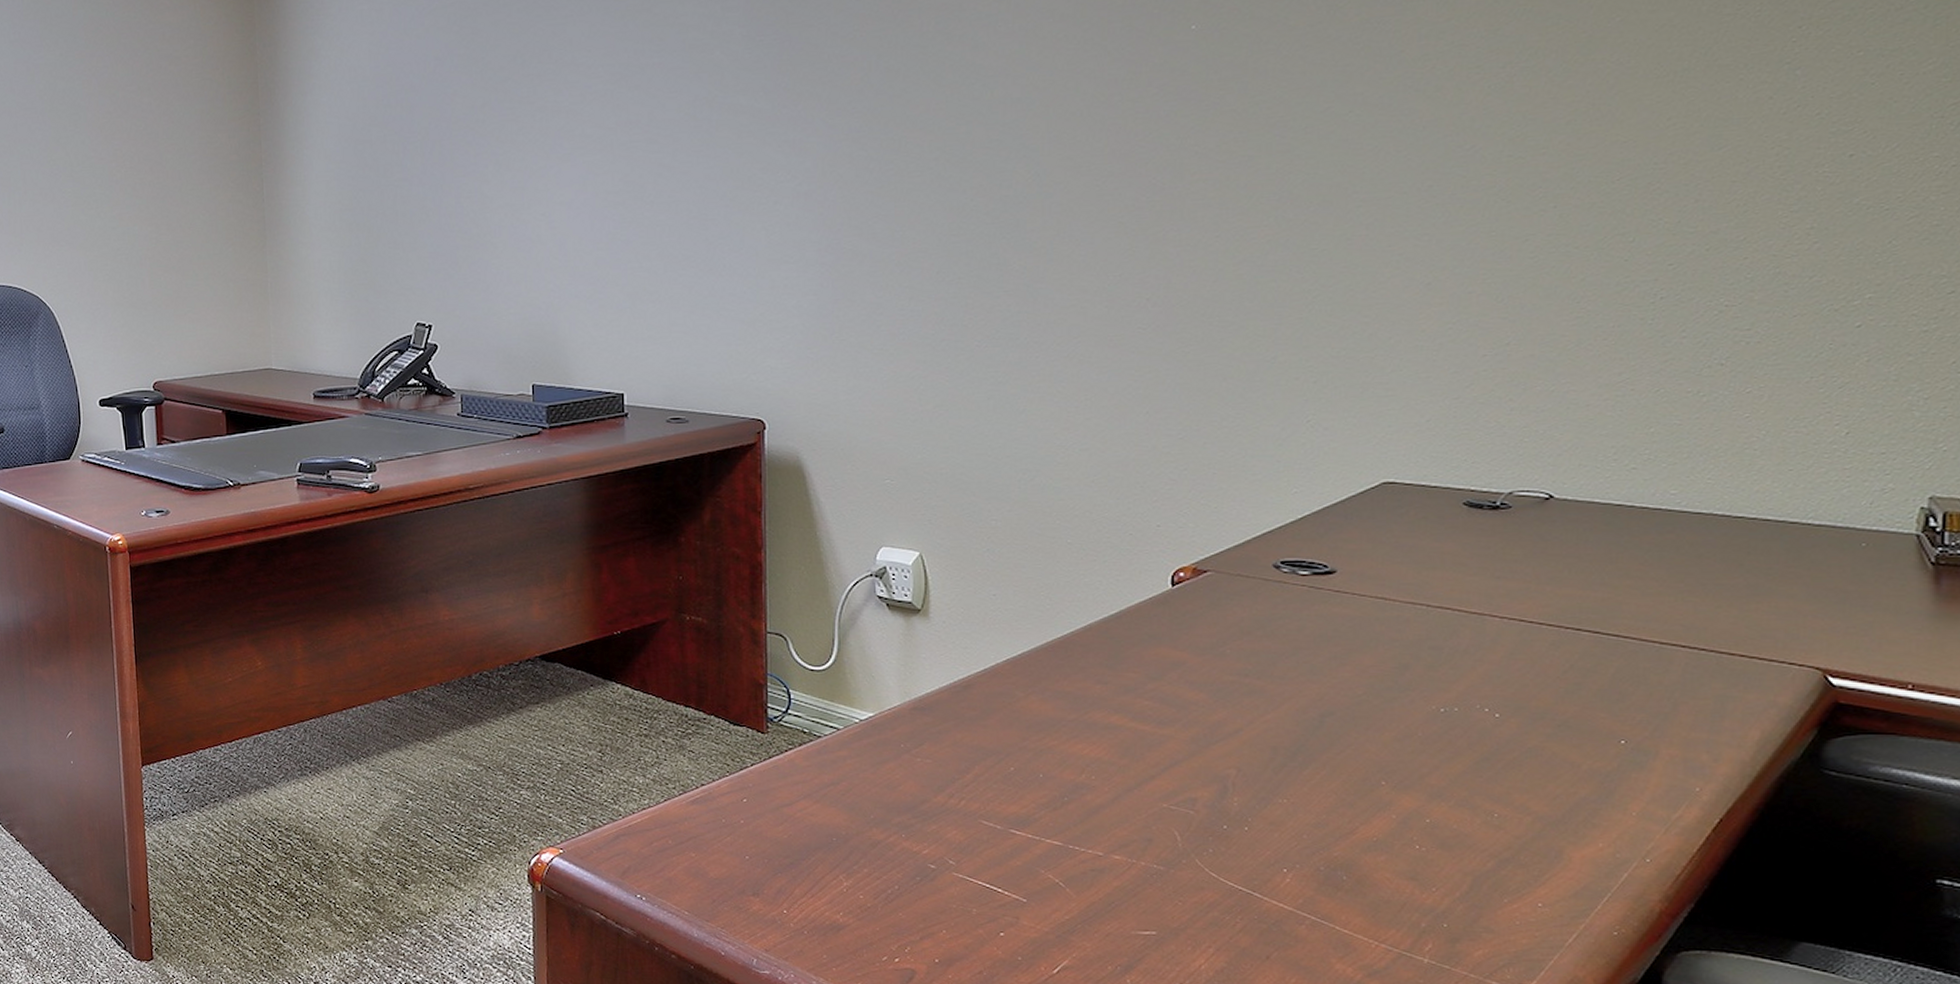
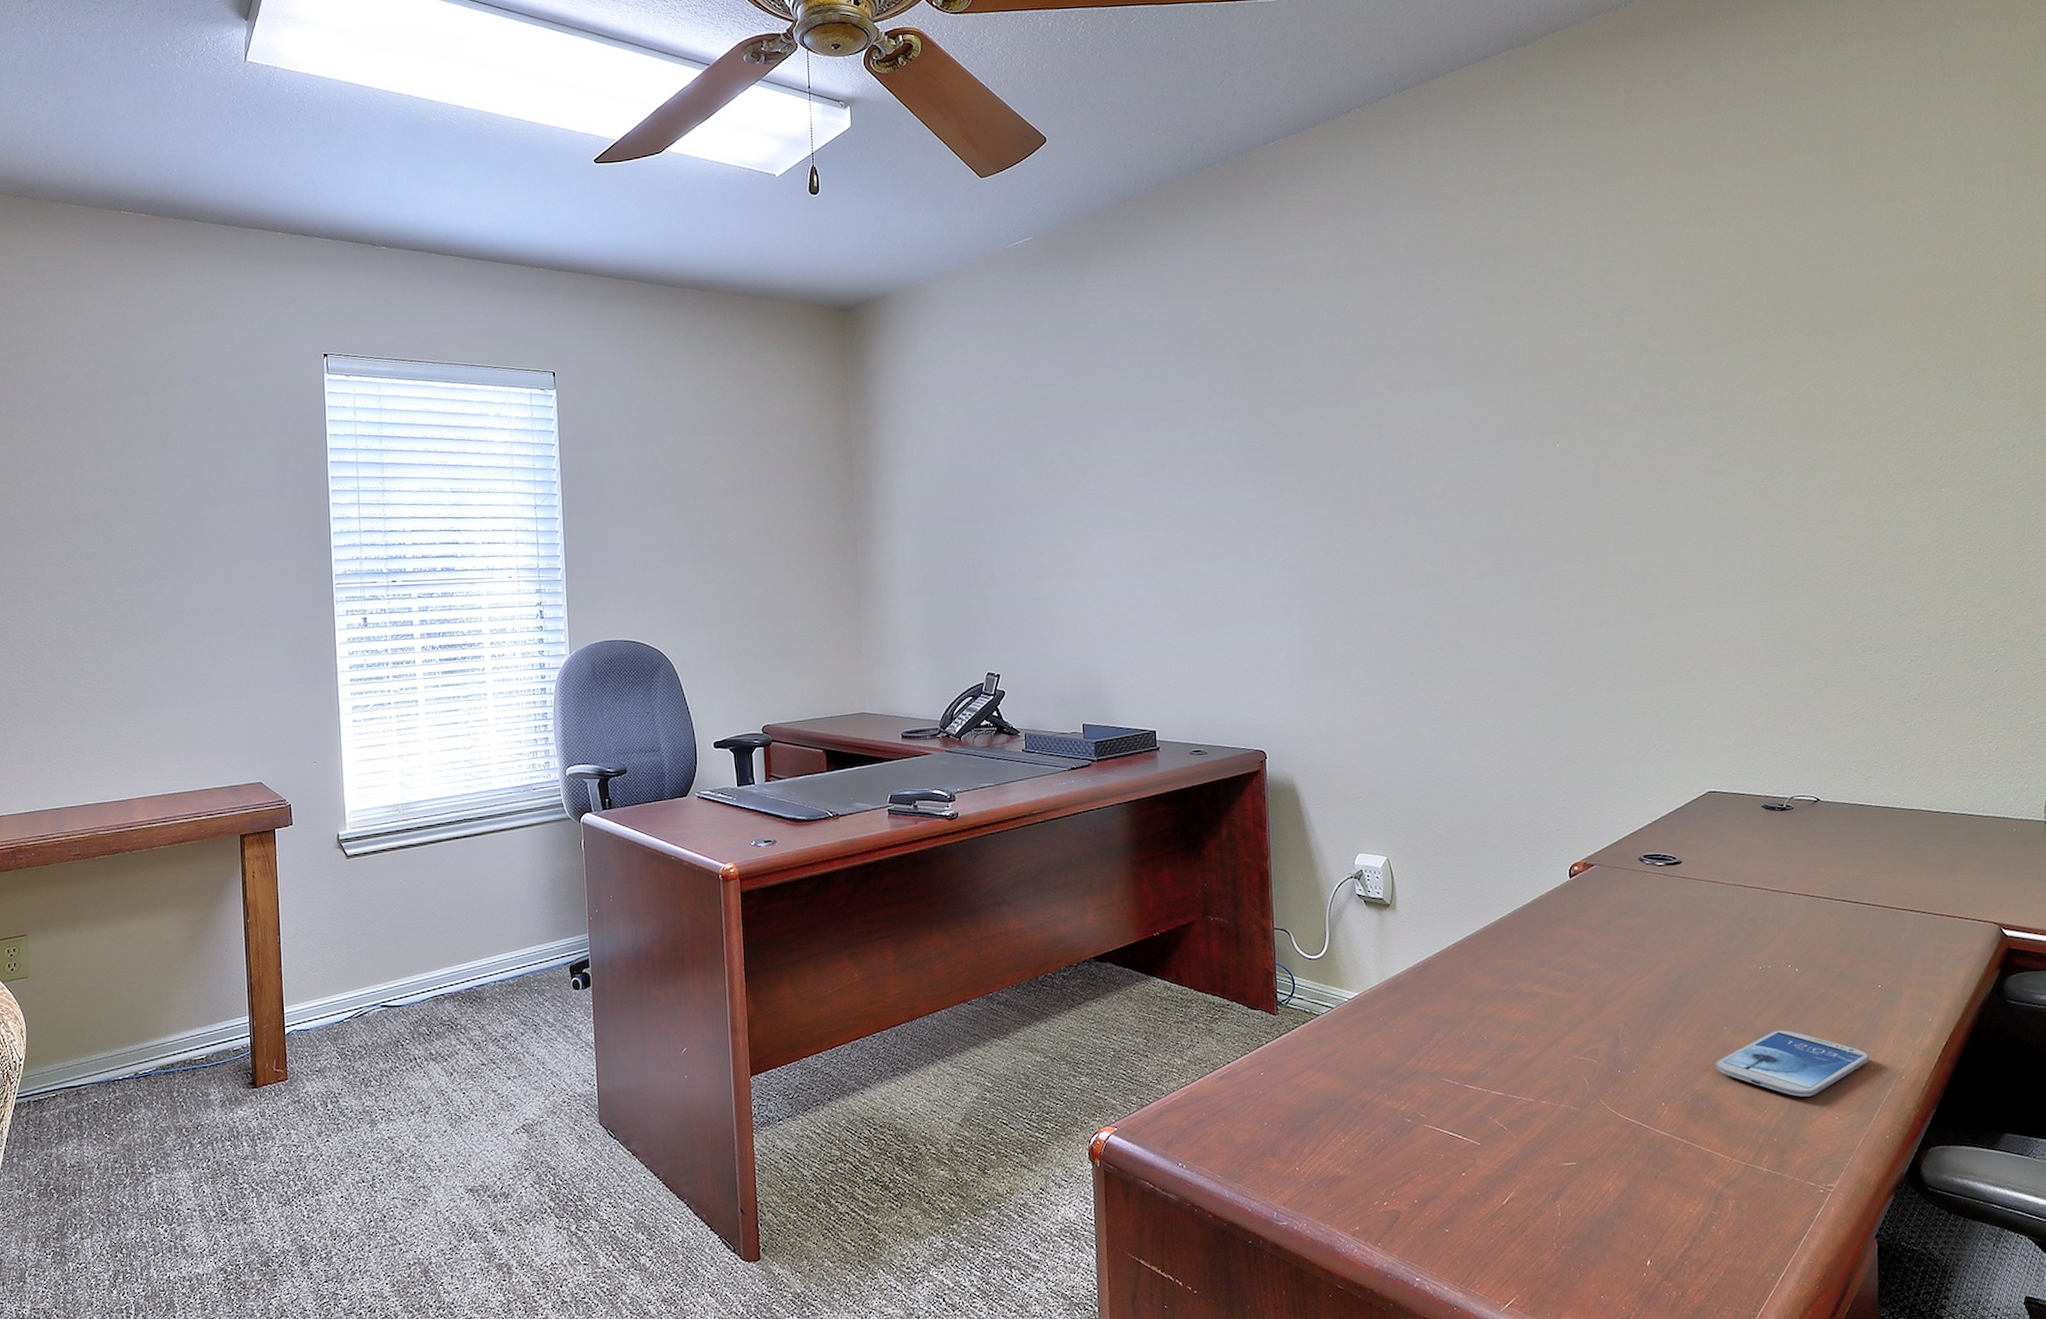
smartphone: none [1364,790,1598,875] -> present [1715,1030,1870,1097]

